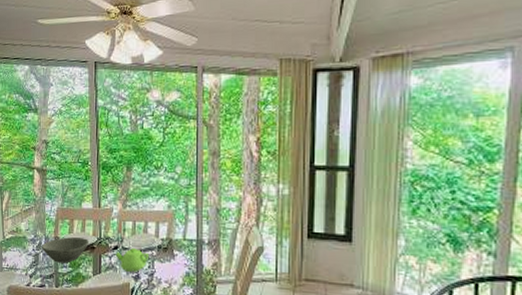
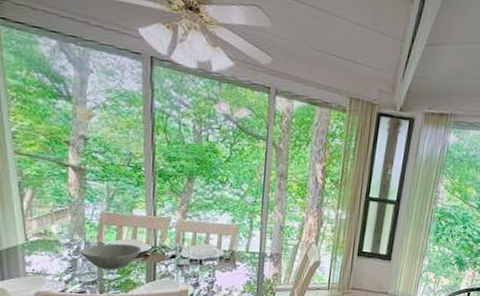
teapot: present [115,248,149,272] -> none [172,257,210,280]

